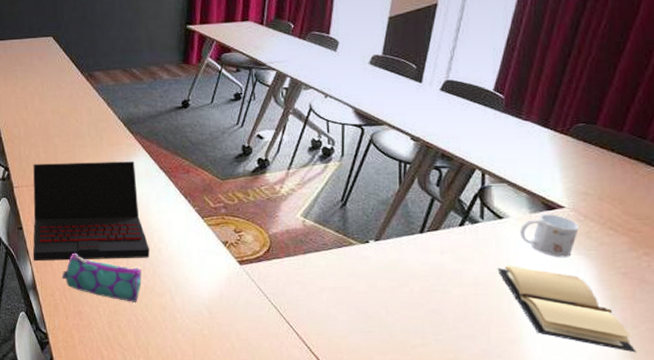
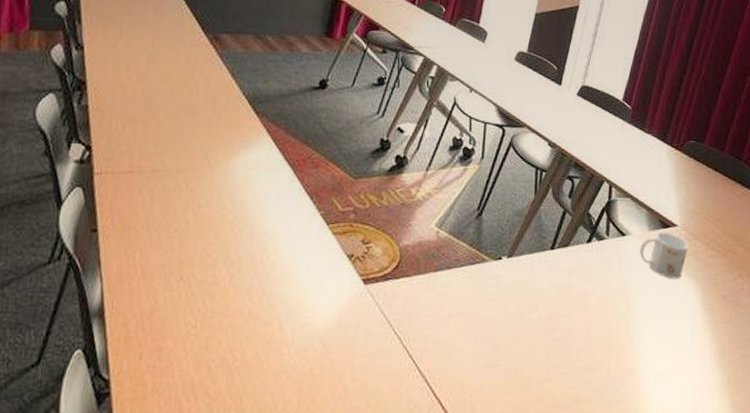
laptop: present [33,161,150,260] -> none [105,144,261,276]
pencil case: present [61,253,142,302] -> none [141,266,247,334]
book: present [497,264,637,353] -> none [618,286,732,382]

